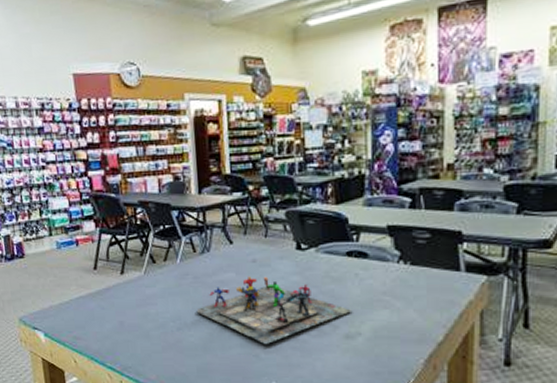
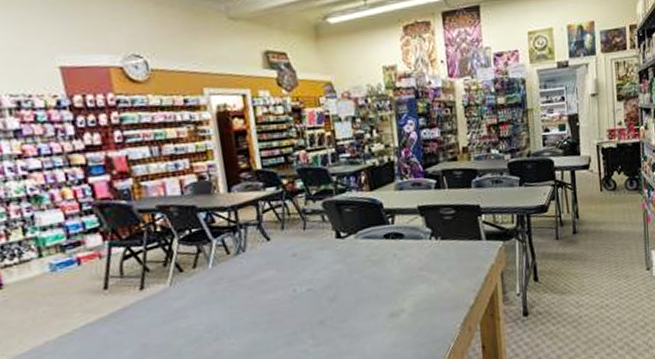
board game: present [197,276,351,344] -> none [236,269,393,338]

